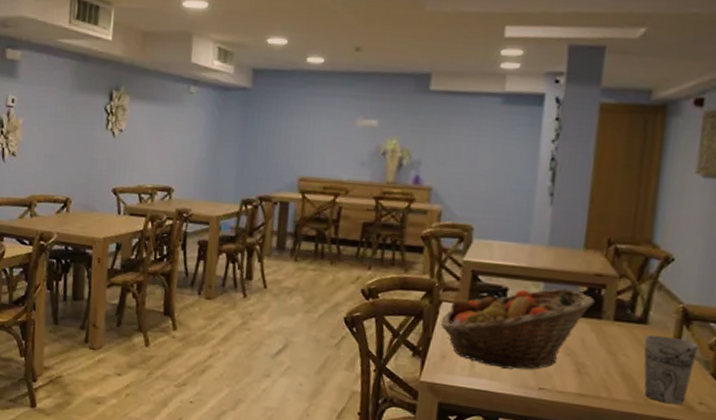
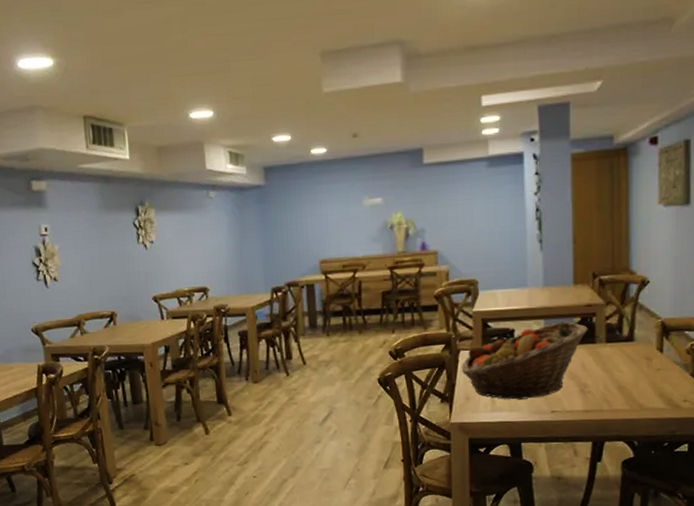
cup: present [644,334,698,405] -> none [632,348,677,406]

